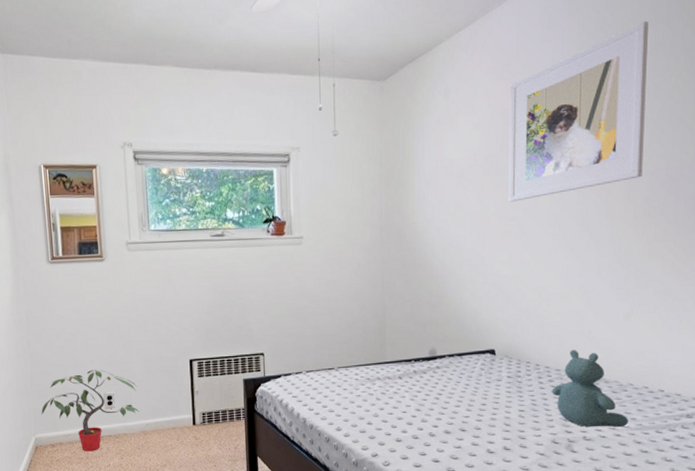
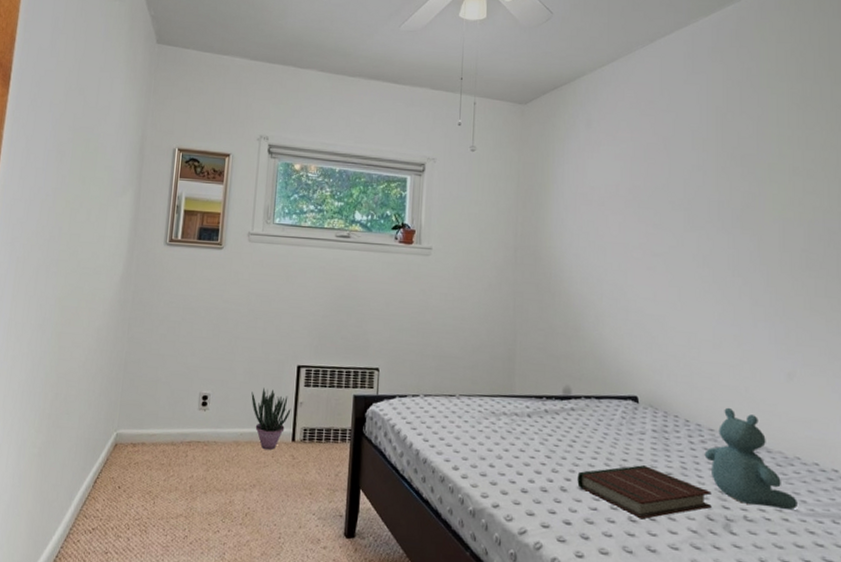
potted plant: present [41,370,140,452] -> none [128,364,237,458]
potted plant: none [151,382,189,435] -> present [251,387,291,451]
book: none [444,407,557,450] -> present [577,465,712,520]
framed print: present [508,21,648,202] -> none [652,75,798,237]

